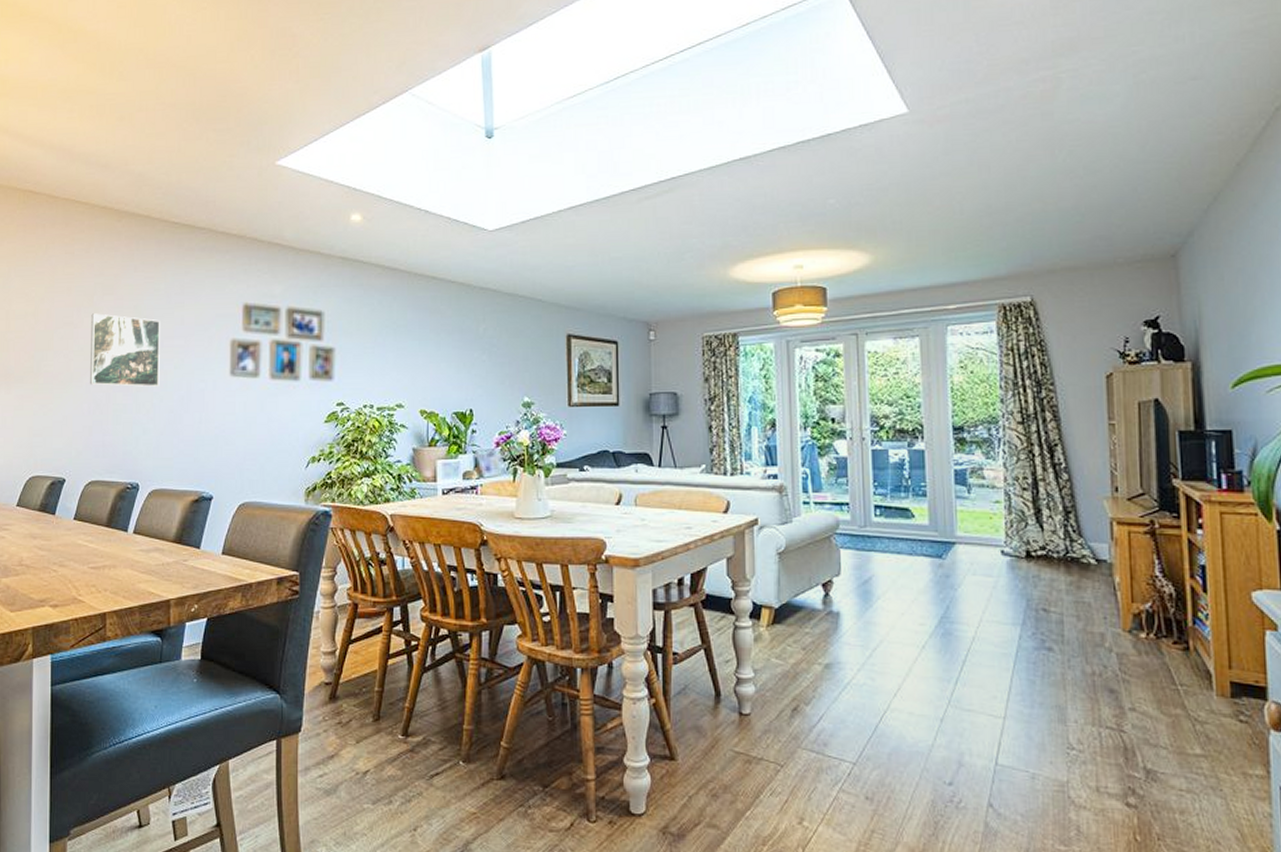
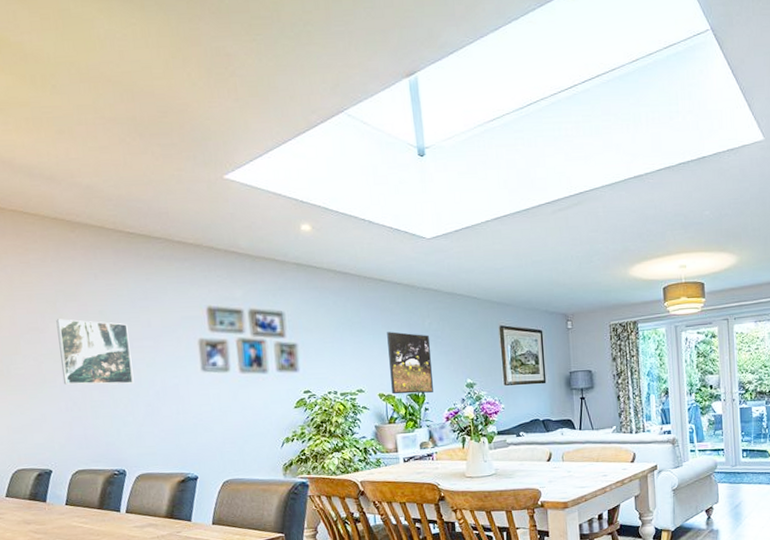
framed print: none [435,337,483,412] -> present [387,331,433,395]

